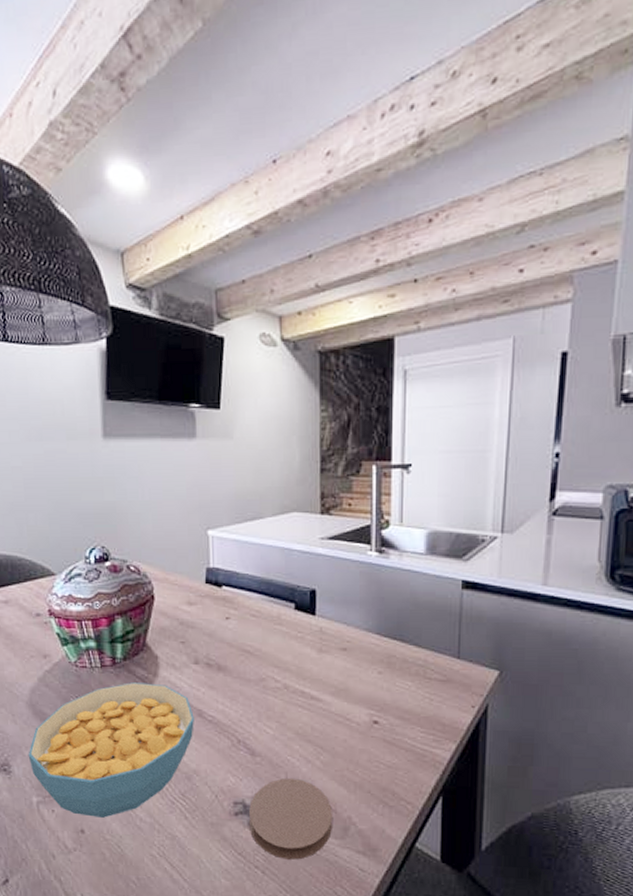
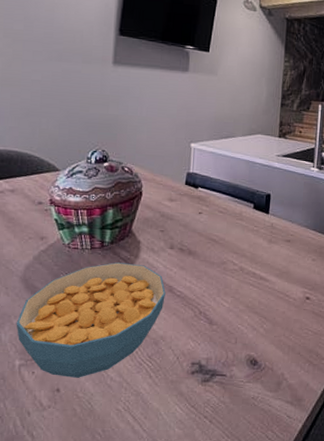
coaster: present [248,778,332,860] -> none [202,342,270,410]

